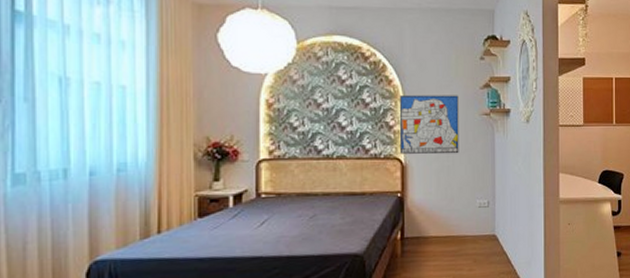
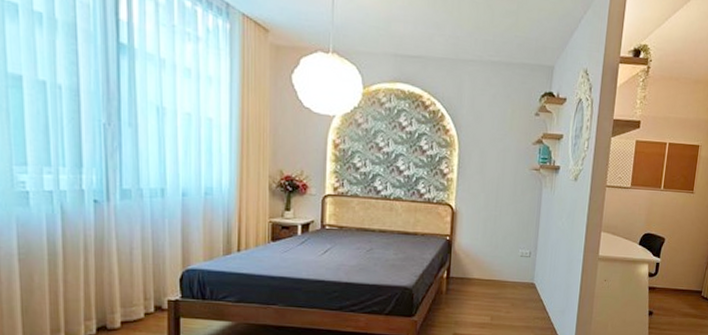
wall art: present [399,94,459,154] -> none [451,144,511,205]

